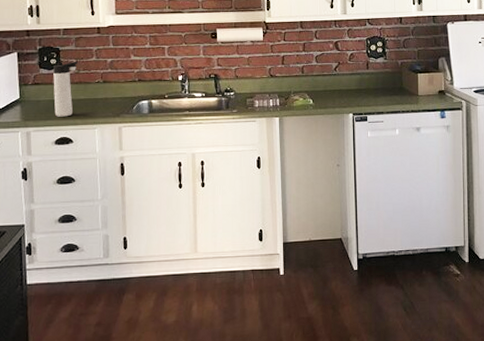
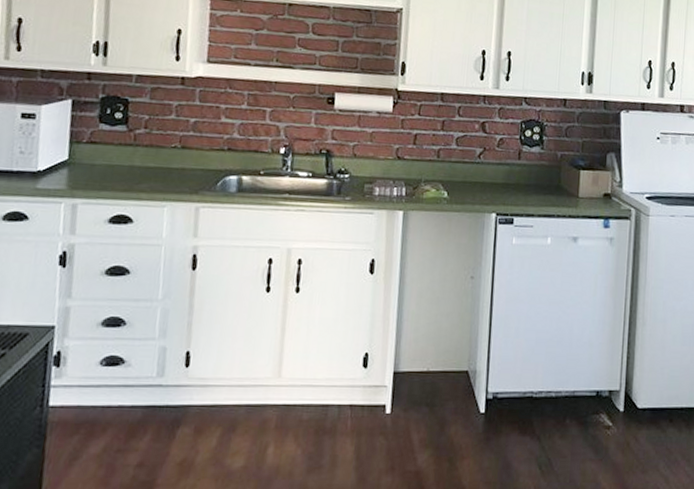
thermos bottle: present [53,61,78,117] -> none [112,117,151,189]

